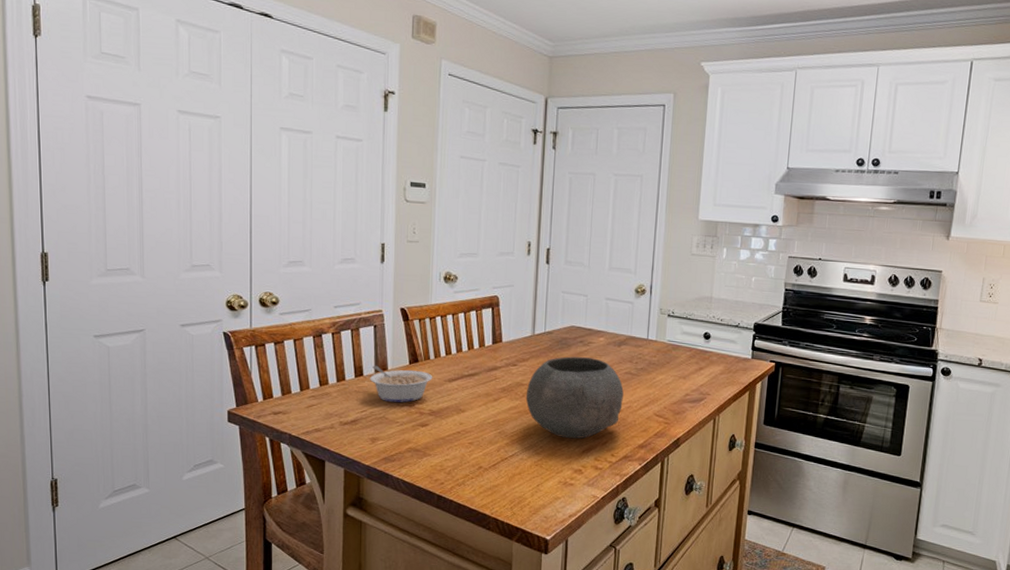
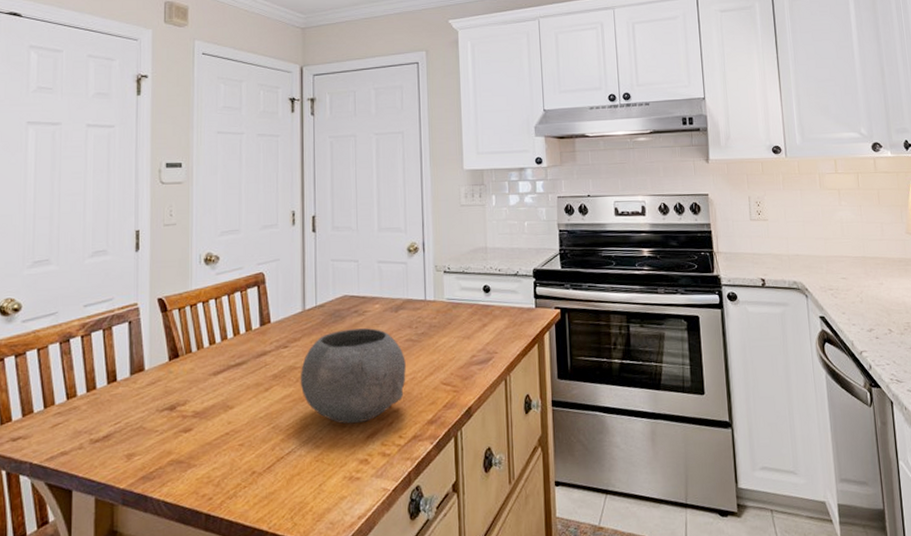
legume: present [370,365,433,403] -> none [125,366,196,409]

